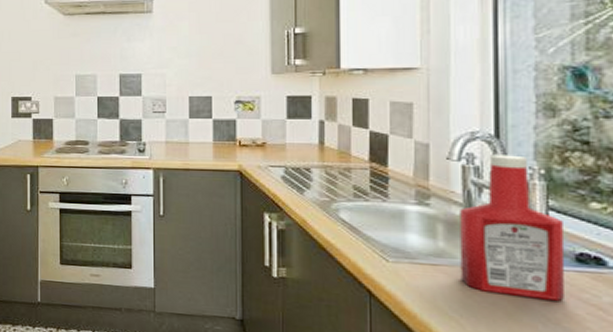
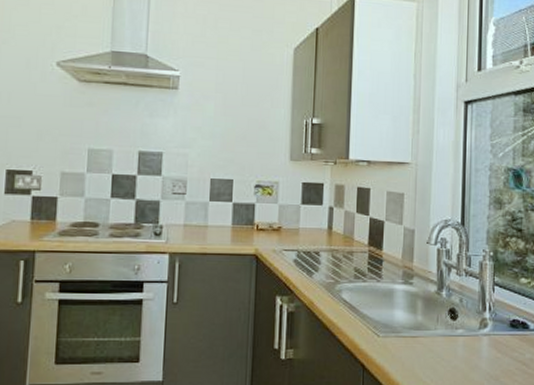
ketchup bottle: present [460,154,566,301] -> none [433,239,503,360]

